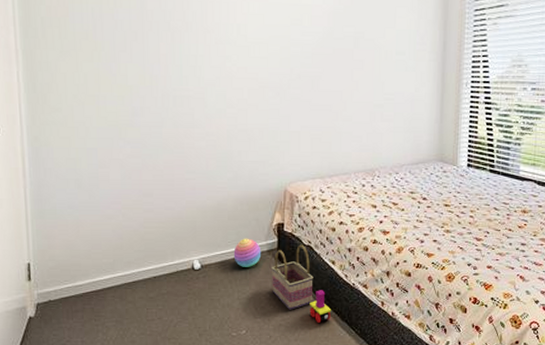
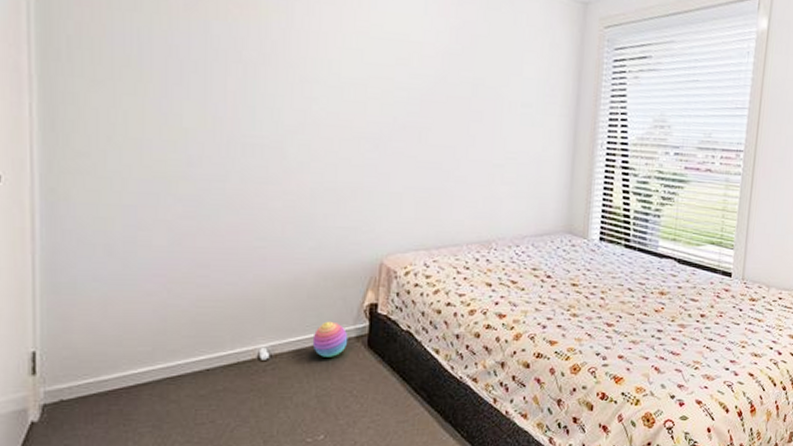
basket: present [272,244,313,310] -> none [359,329,412,409]
toy train: present [309,290,332,323] -> none [405,385,433,424]

